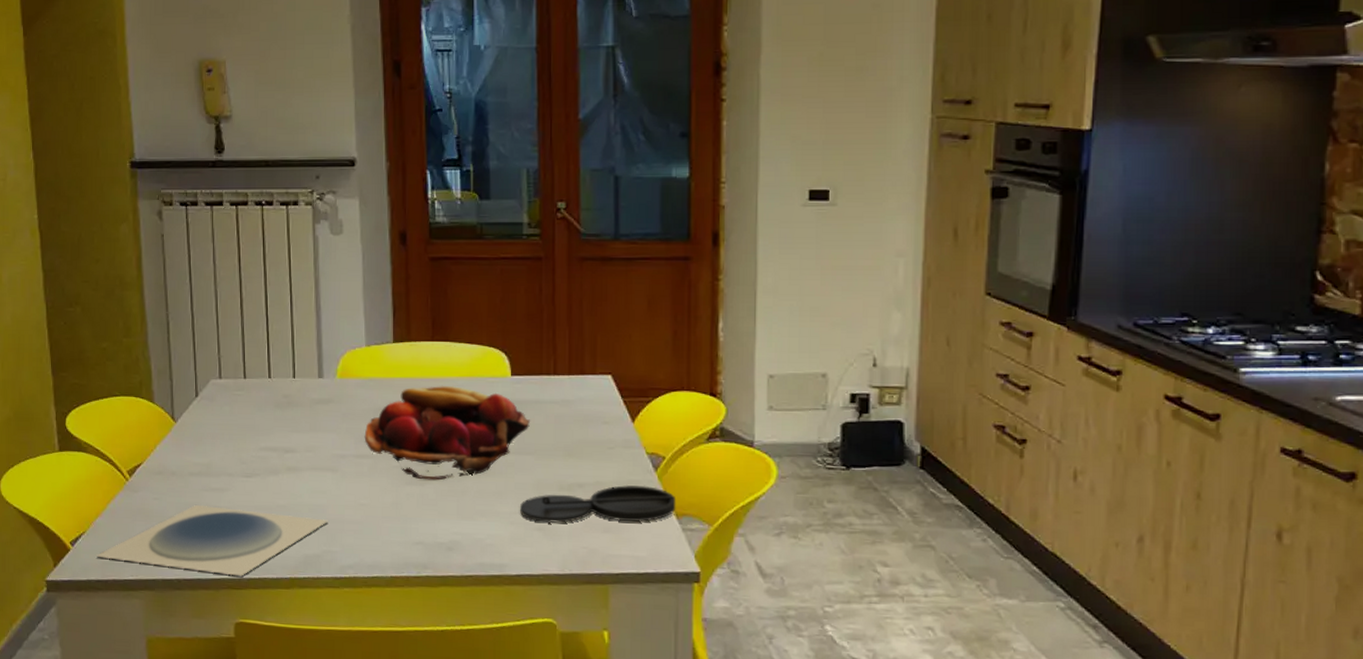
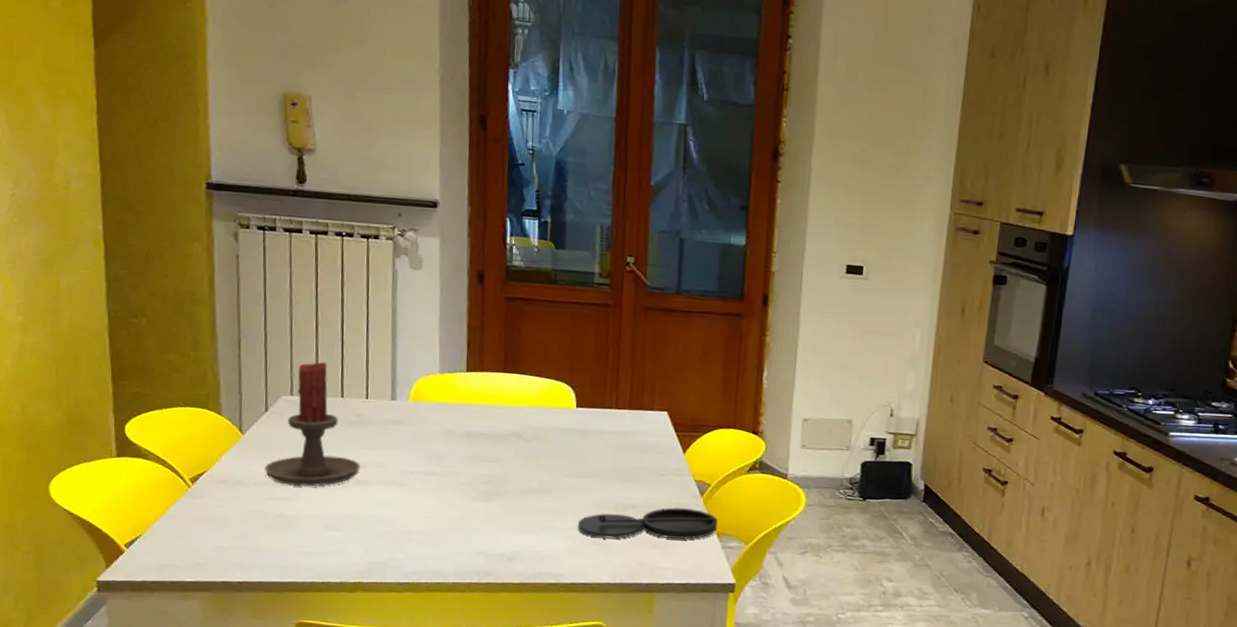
plate: present [95,504,329,577] -> none [152,512,395,580]
candle holder: none [198,341,291,476] -> present [265,361,361,487]
fruit basket: present [364,386,531,481] -> none [433,412,592,498]

